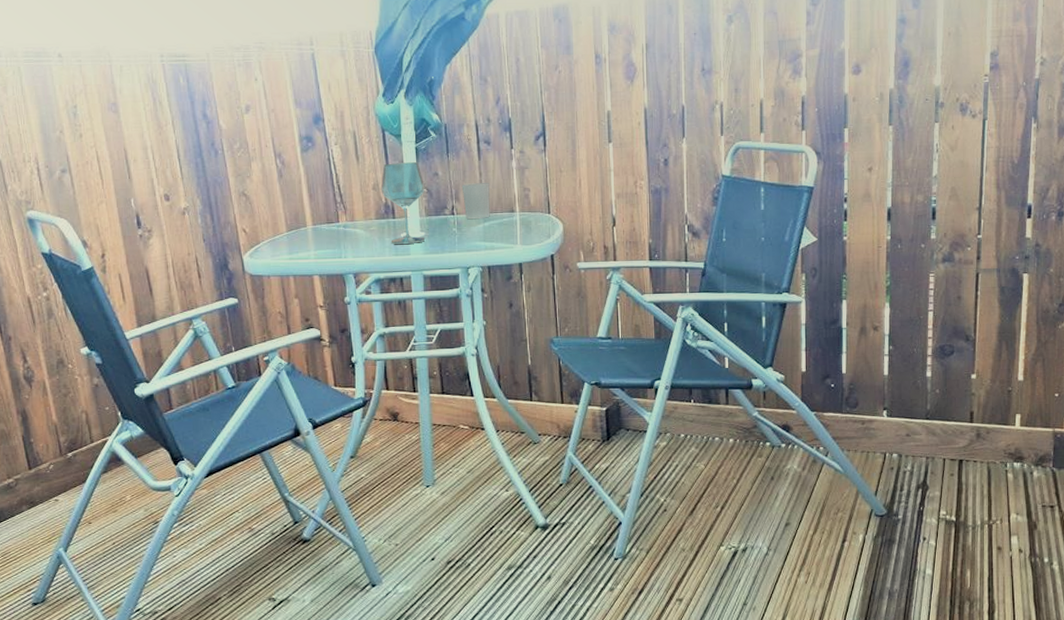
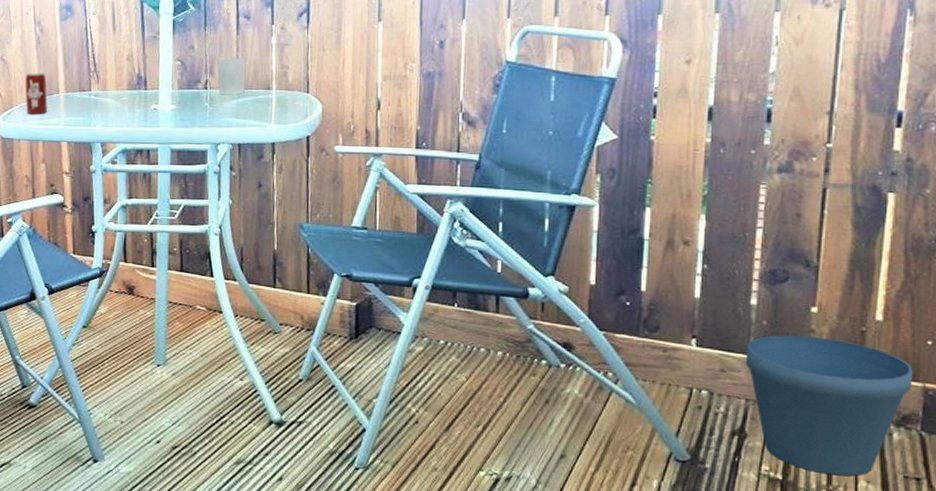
beer can: none [270,206,296,251] -> present [25,72,48,116]
wine glass: present [381,162,426,245] -> none [135,34,180,117]
flowerpot: none [924,399,1046,512] -> present [745,335,913,477]

